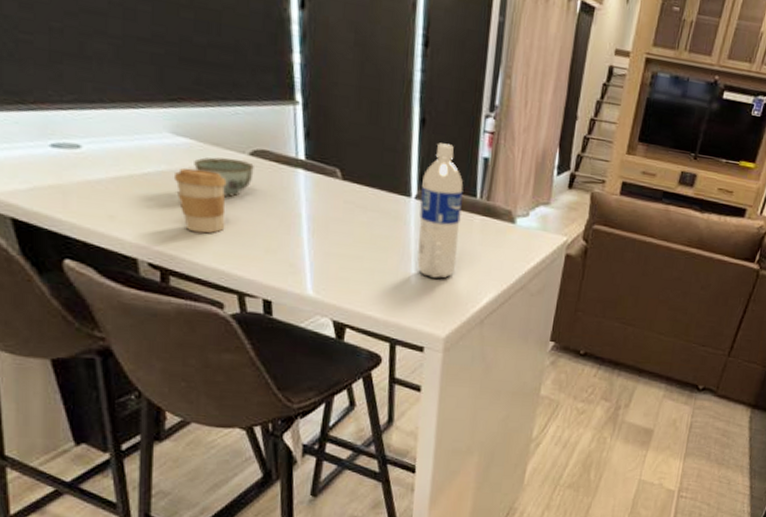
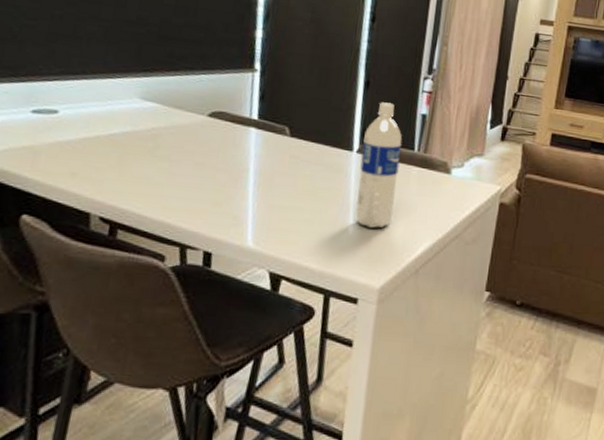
coffee cup: present [173,168,227,234] -> none [136,128,184,189]
bowl: present [194,157,254,197] -> none [156,118,211,154]

